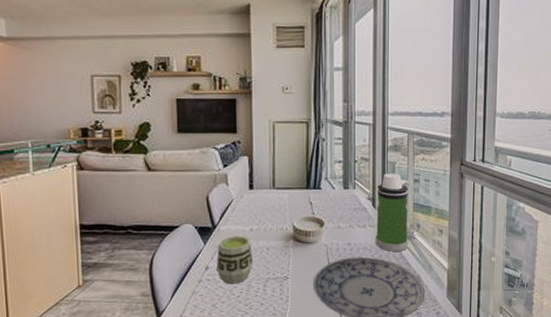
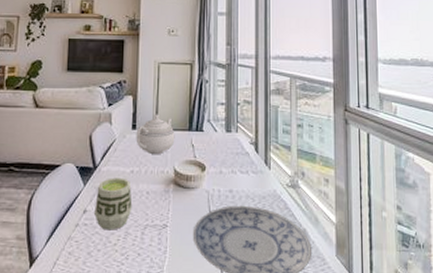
teapot: none [253,173,293,213] -> present [136,114,175,155]
water bottle: present [375,173,410,251] -> none [258,117,293,201]

